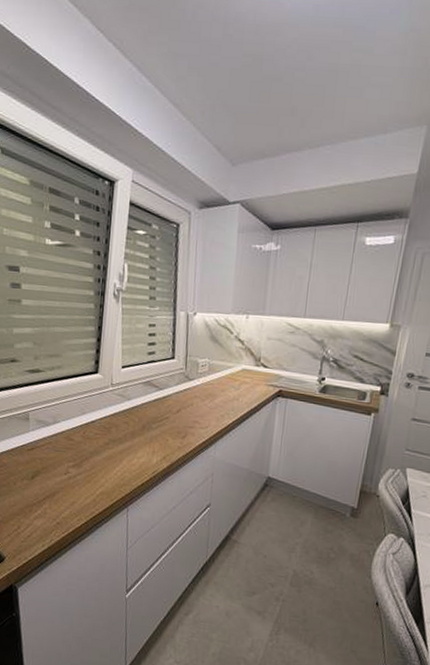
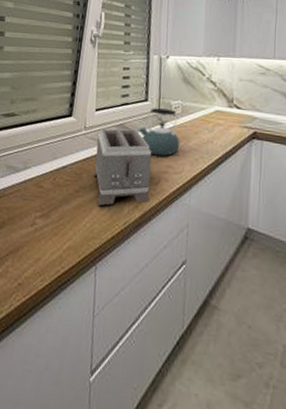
toaster: none [122,385,179,457] -> present [93,128,152,206]
kettle: none [164,366,207,413] -> present [137,108,180,156]

